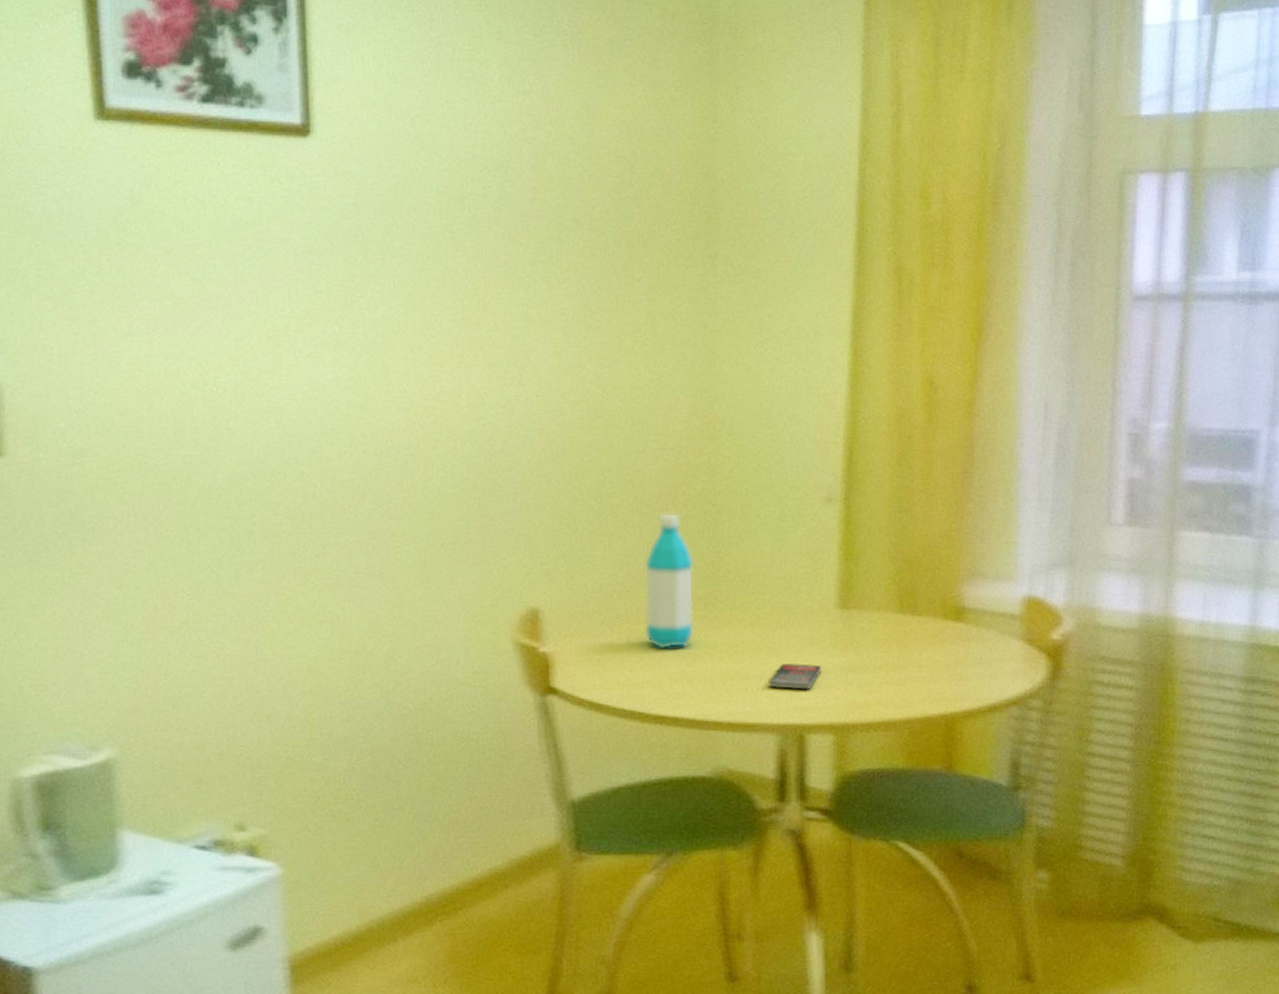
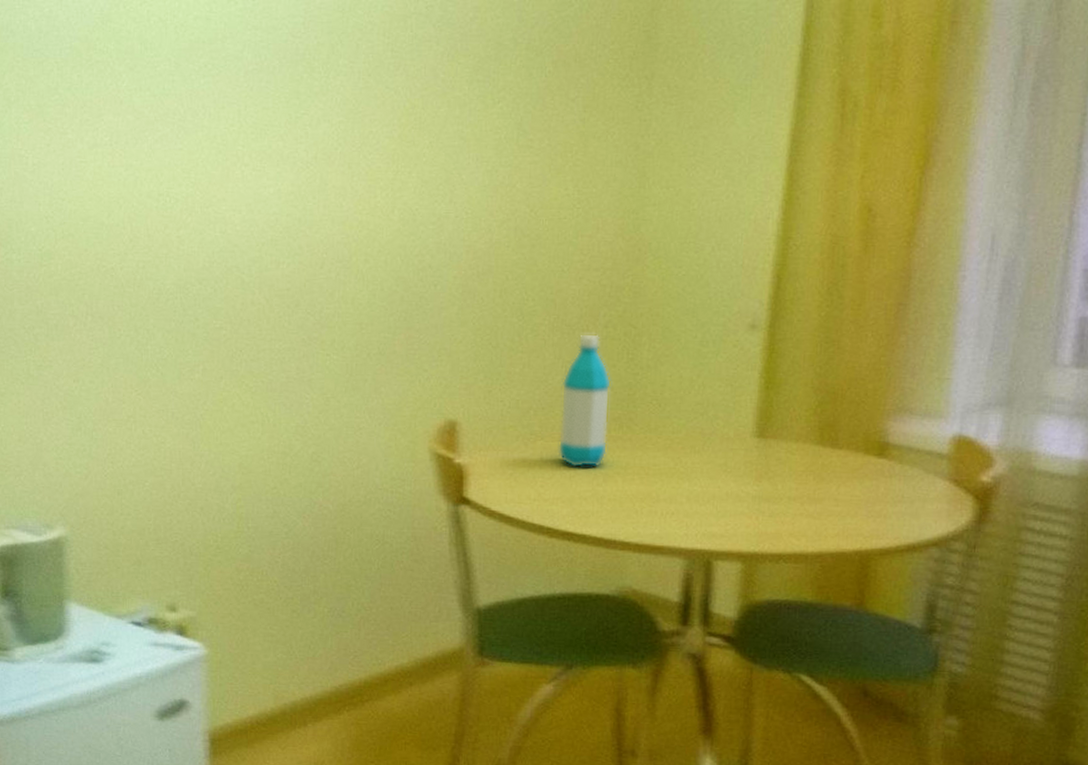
smartphone: present [767,663,822,690] -> none [677,489,734,516]

